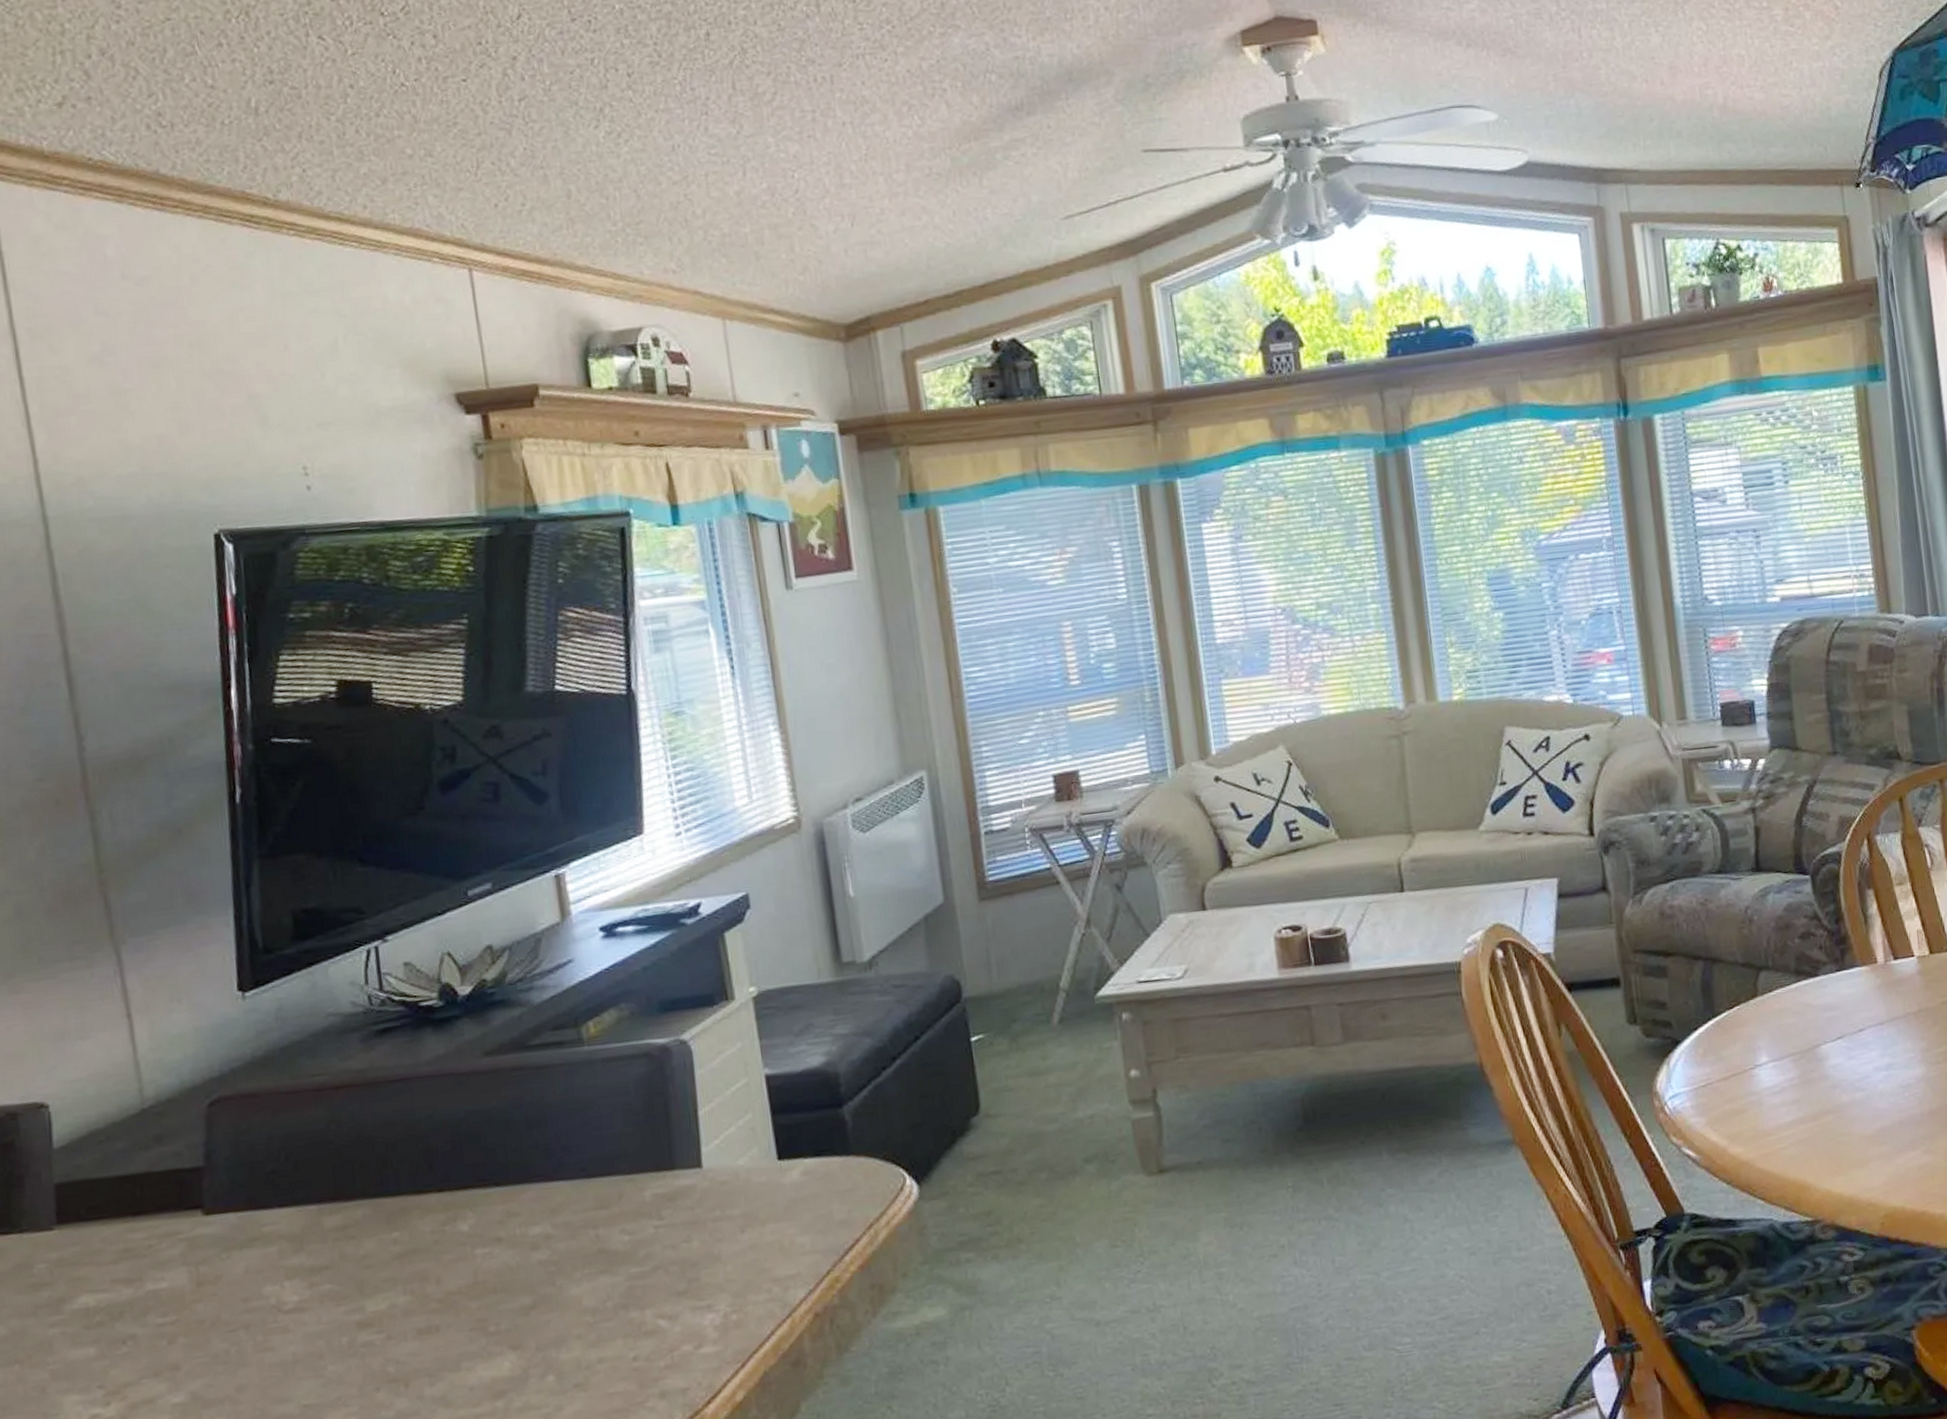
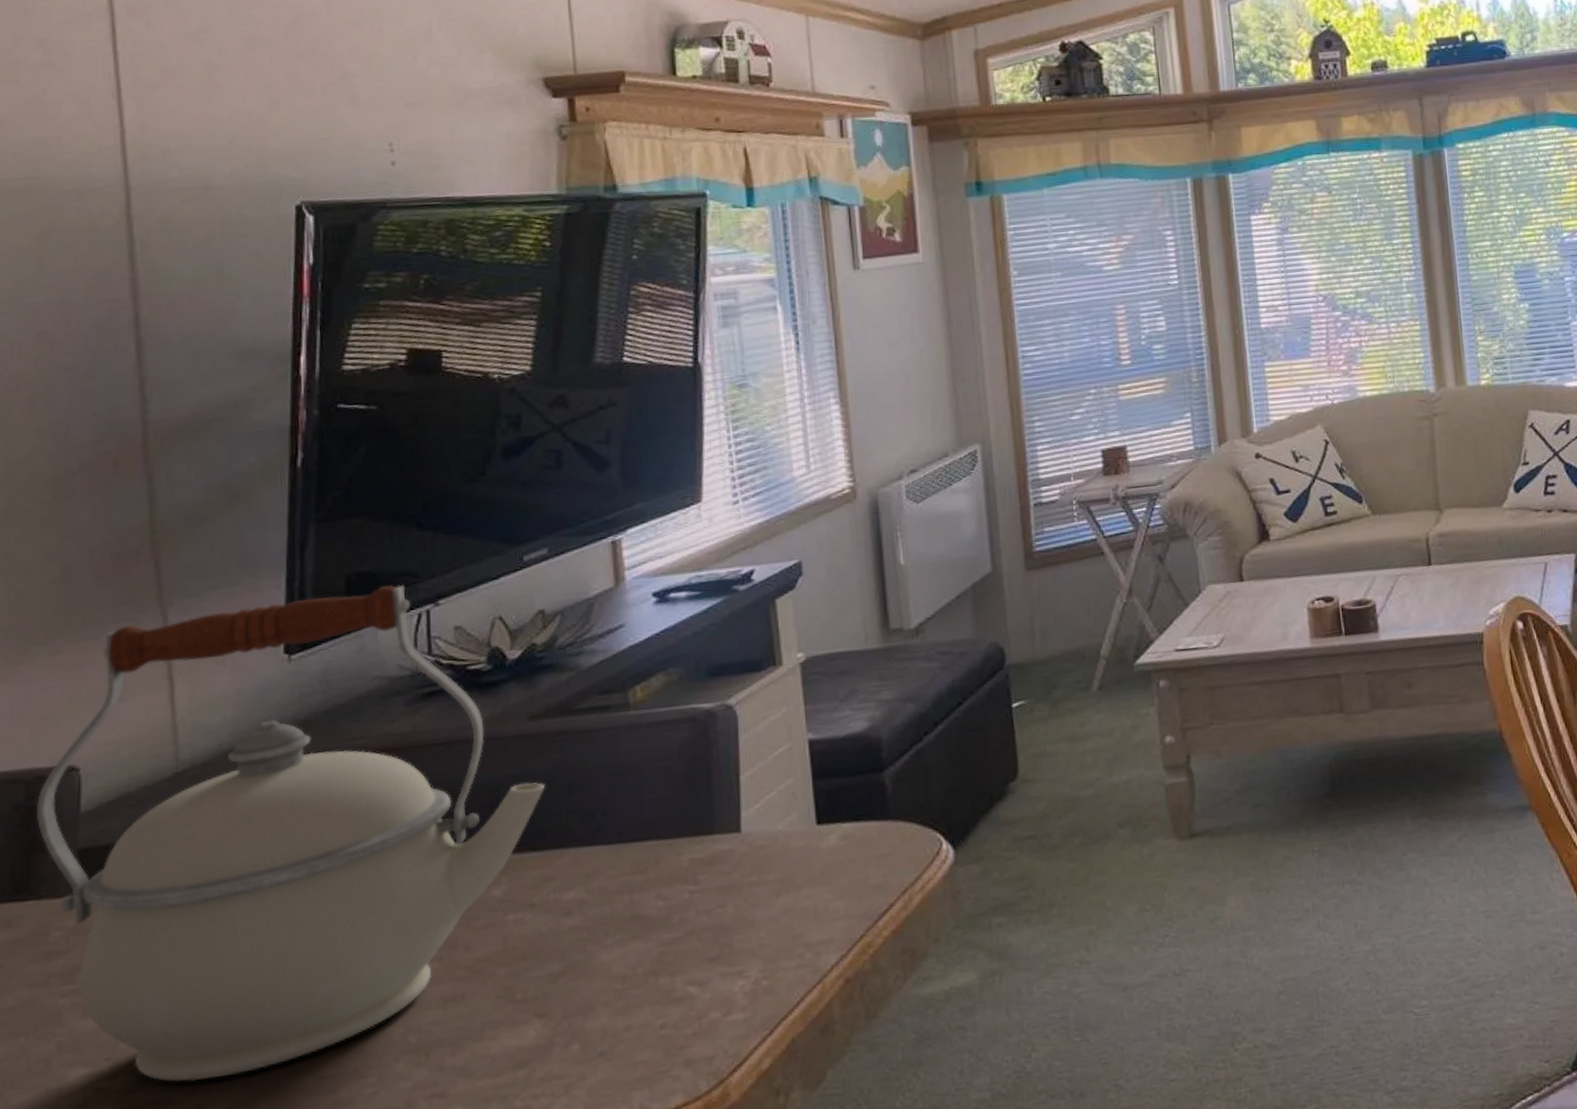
kettle: none [11,922,504,1409] -> present [37,585,545,1082]

